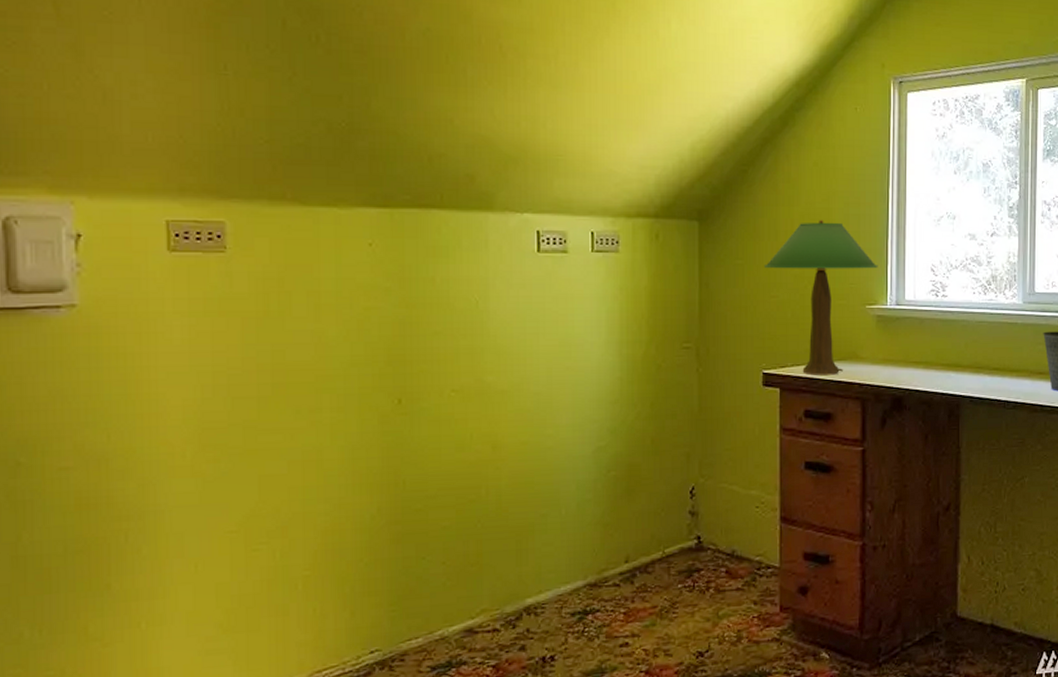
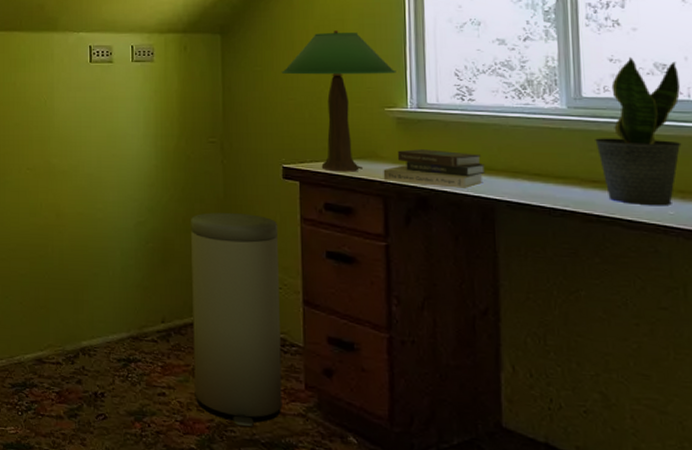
pedal bin: none [661,428,757,665] -> present [191,213,282,428]
books: none [862,348,954,388] -> present [383,149,486,190]

